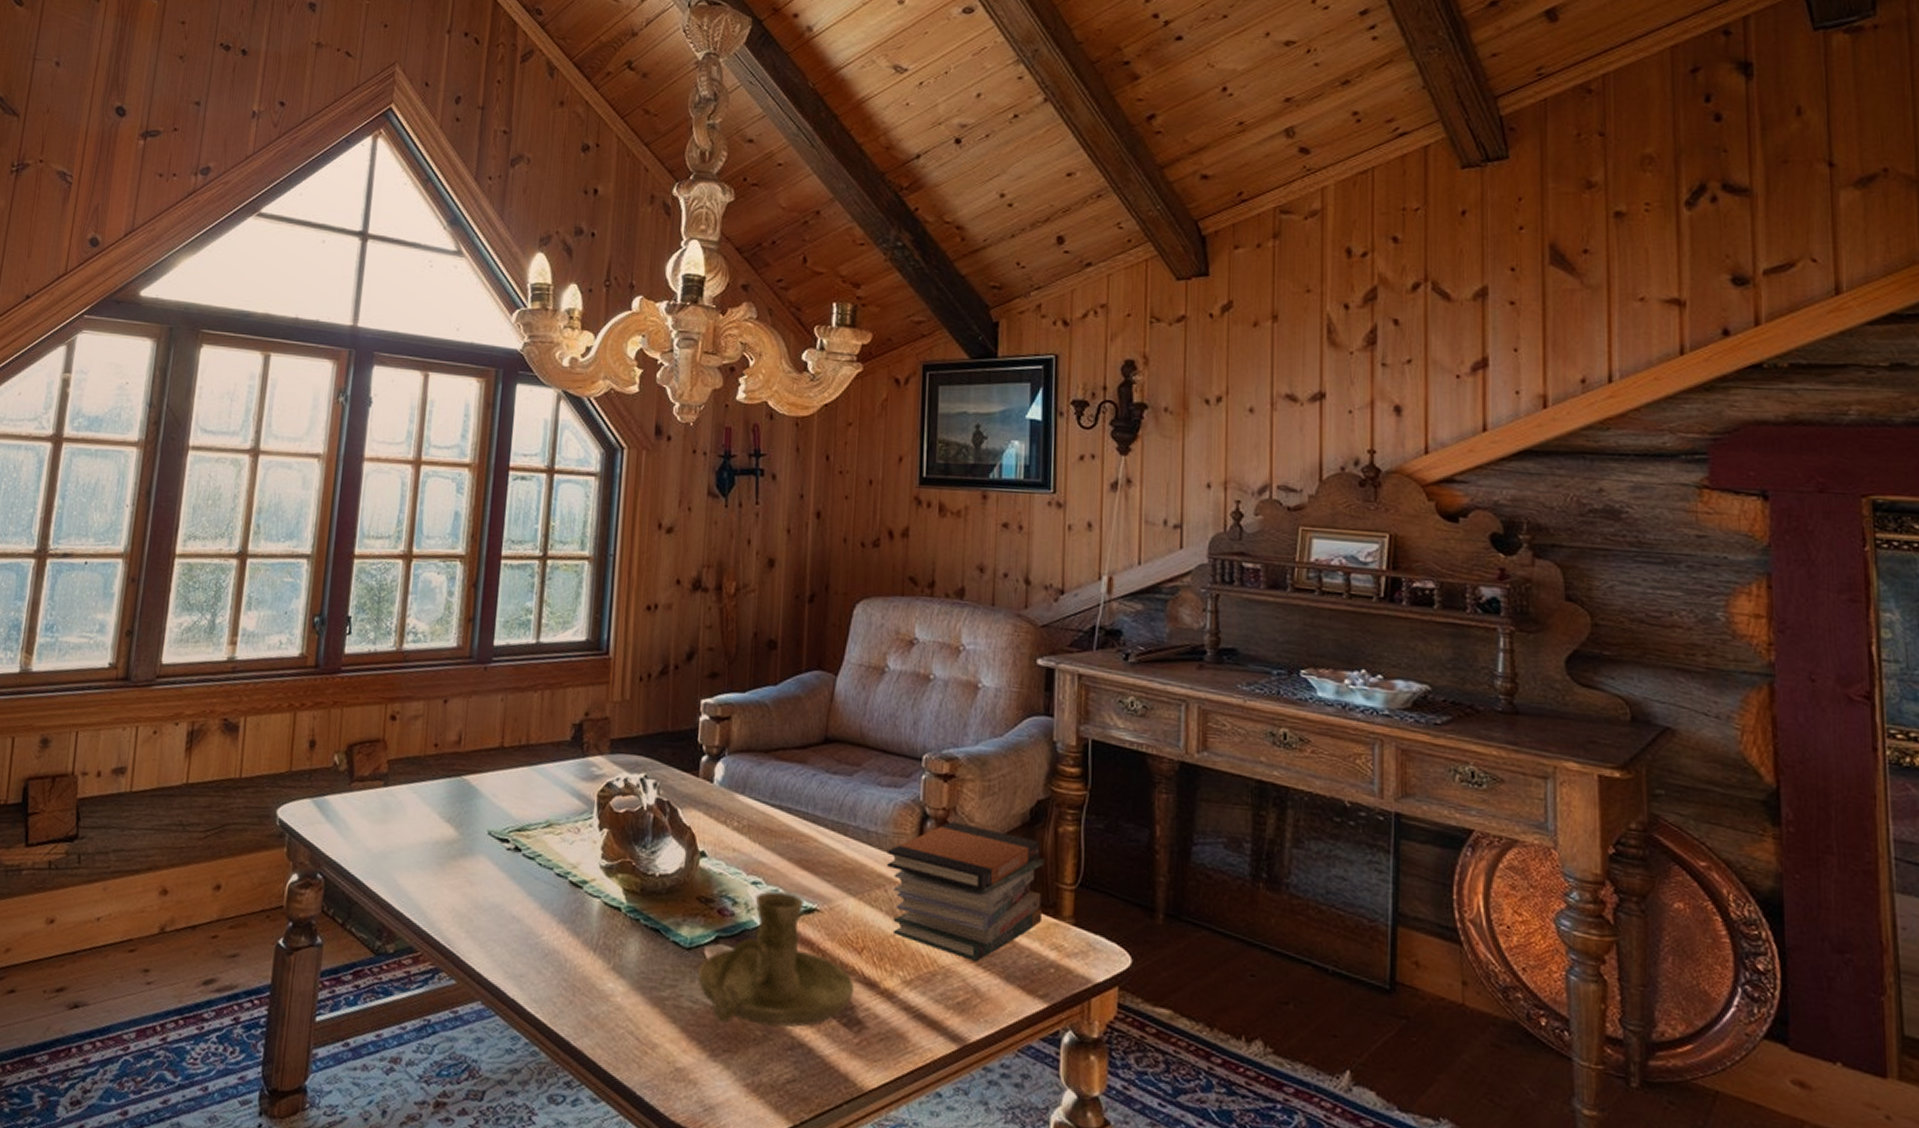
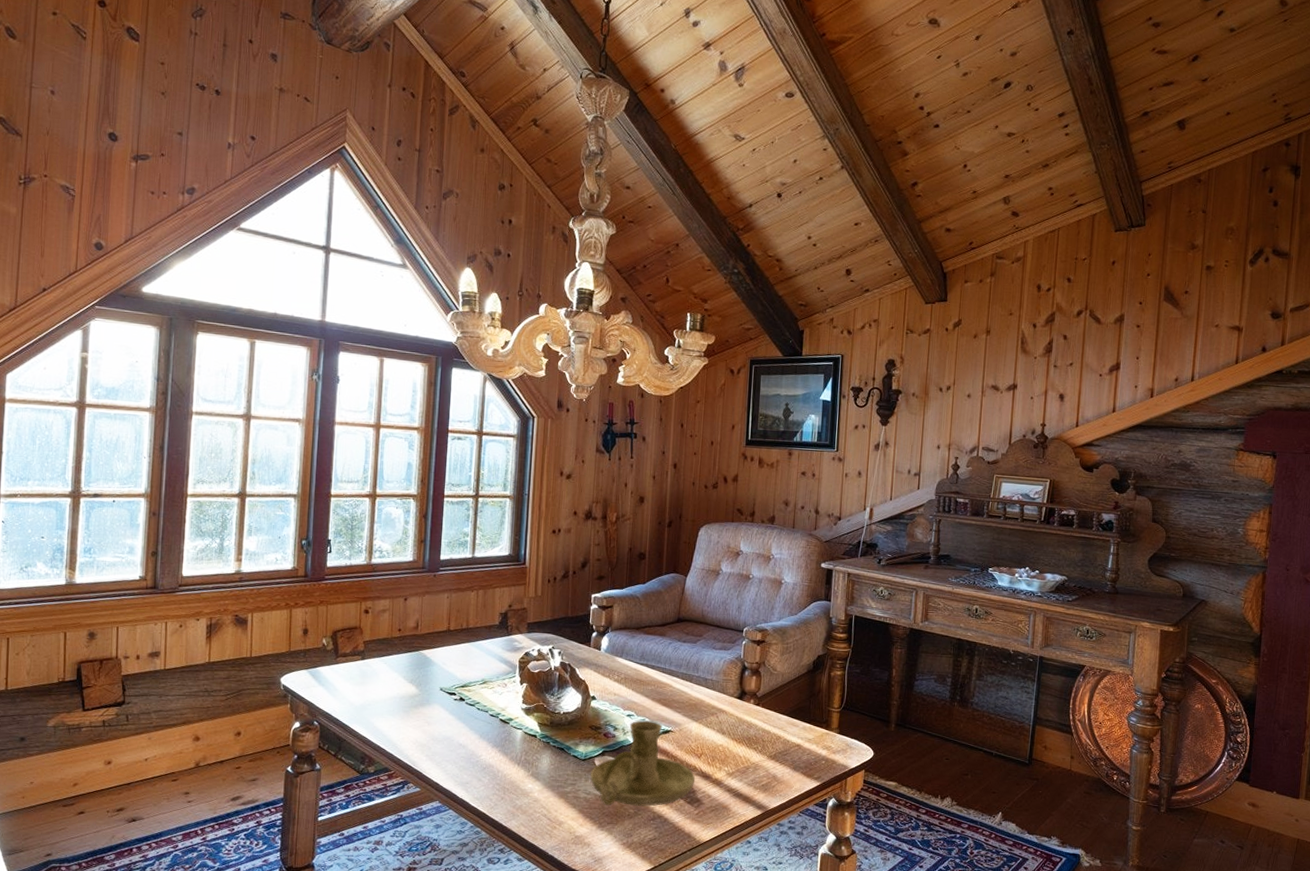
book stack: present [887,821,1045,961] -> none [718,671,821,759]

